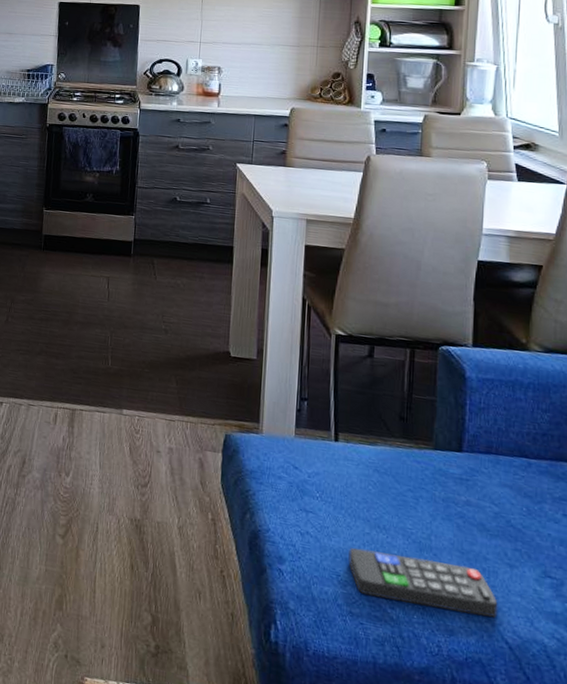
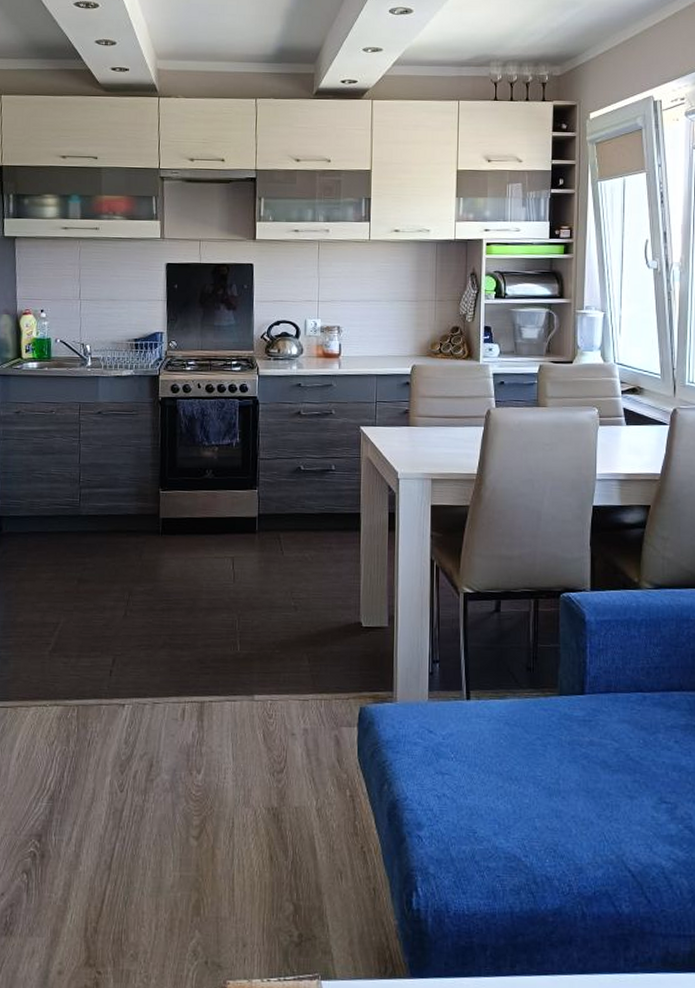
remote control: present [348,548,498,618] -> none [484,802,621,850]

